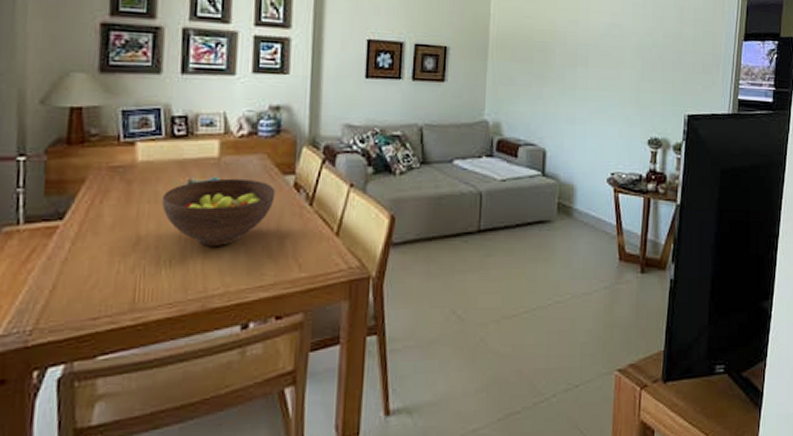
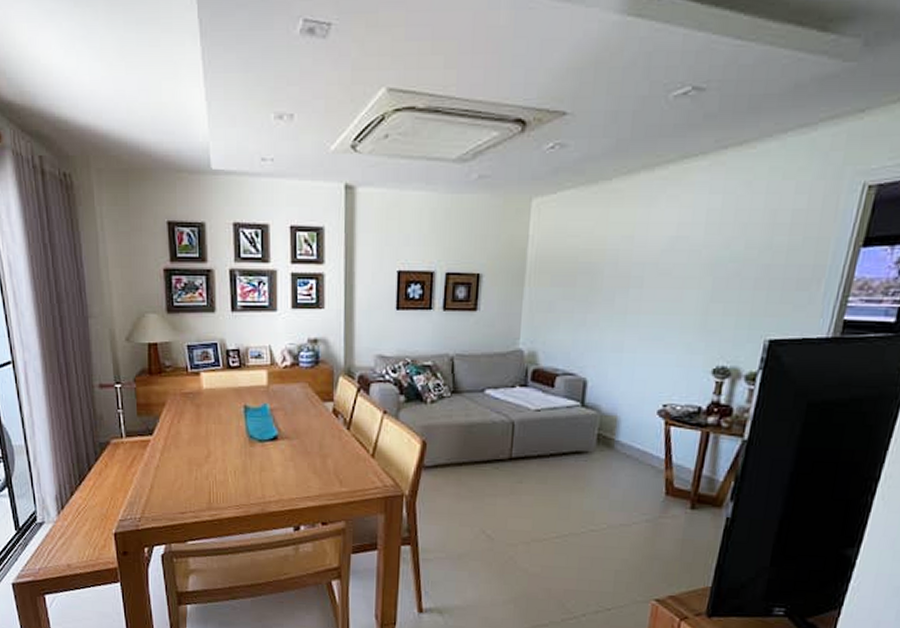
fruit bowl: present [161,178,276,246] -> none [224,404,317,461]

